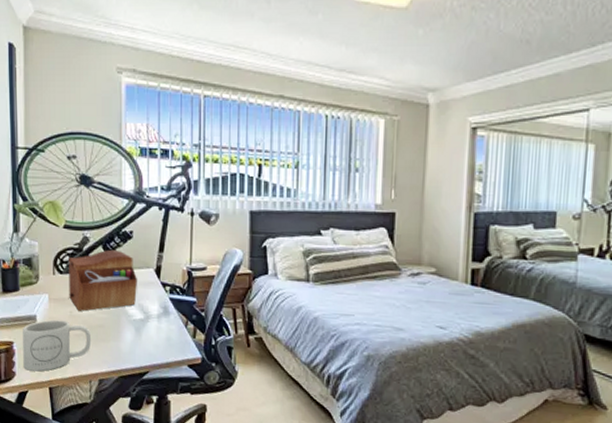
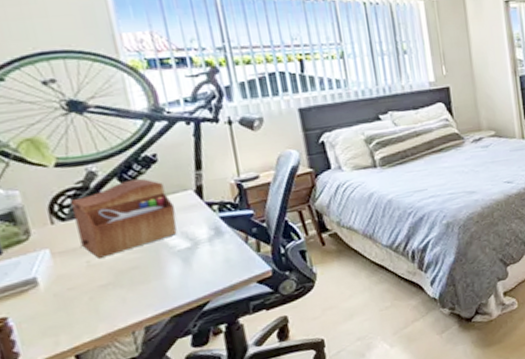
mug: present [23,319,92,372] -> none [18,273,126,346]

